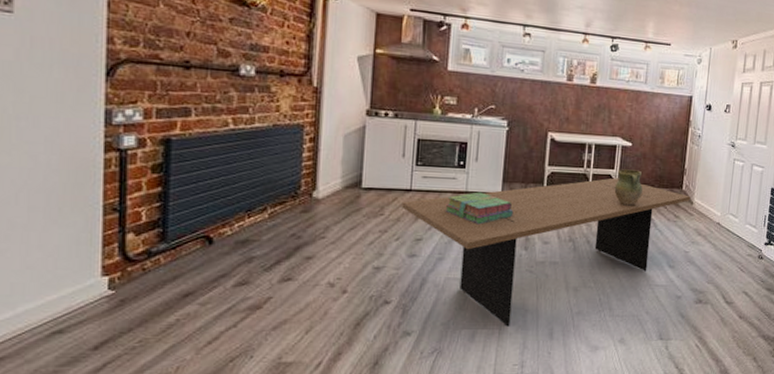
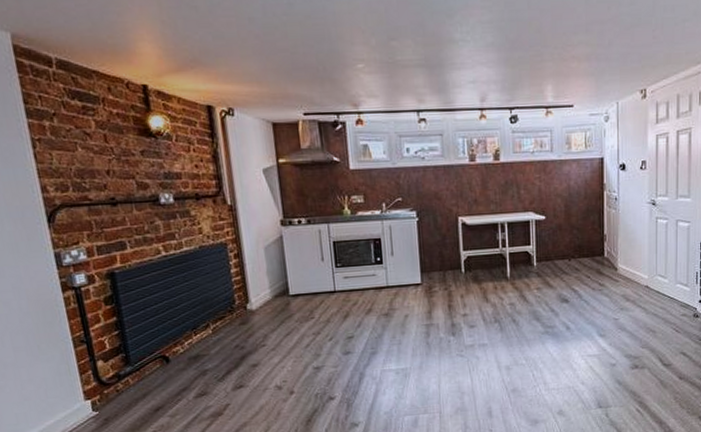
dining table: present [401,178,690,327] -> none [329,253,613,410]
stack of books: present [445,192,514,225] -> none [369,285,436,317]
ceramic jug: present [614,169,643,206] -> none [533,243,562,281]

